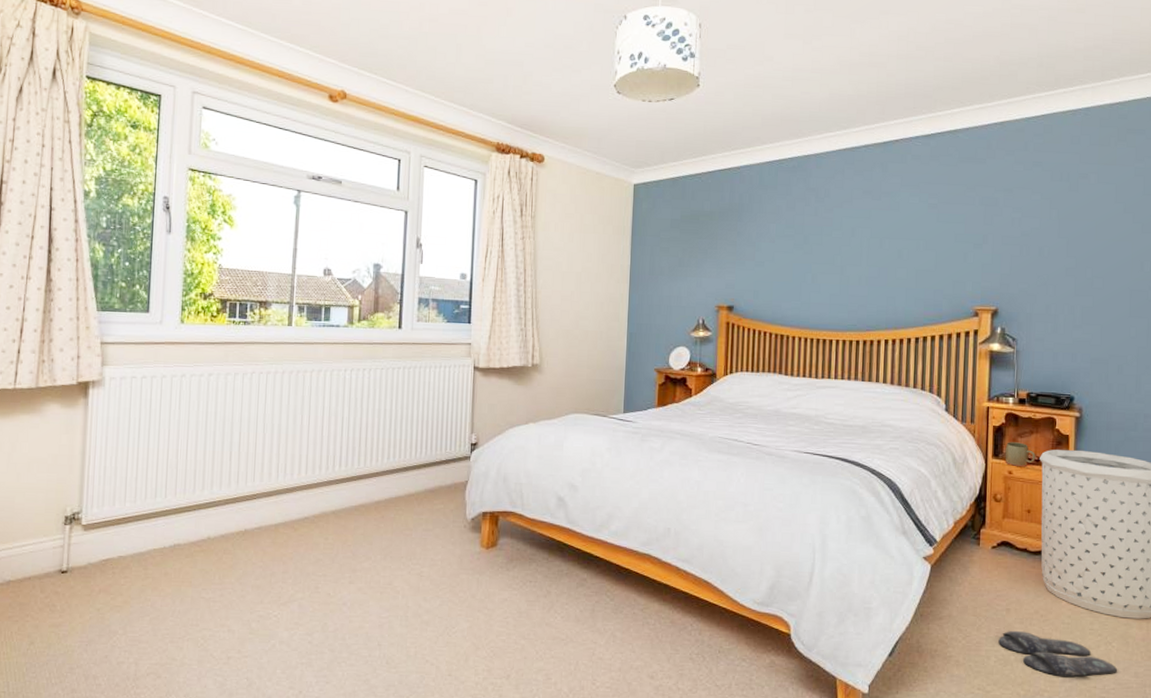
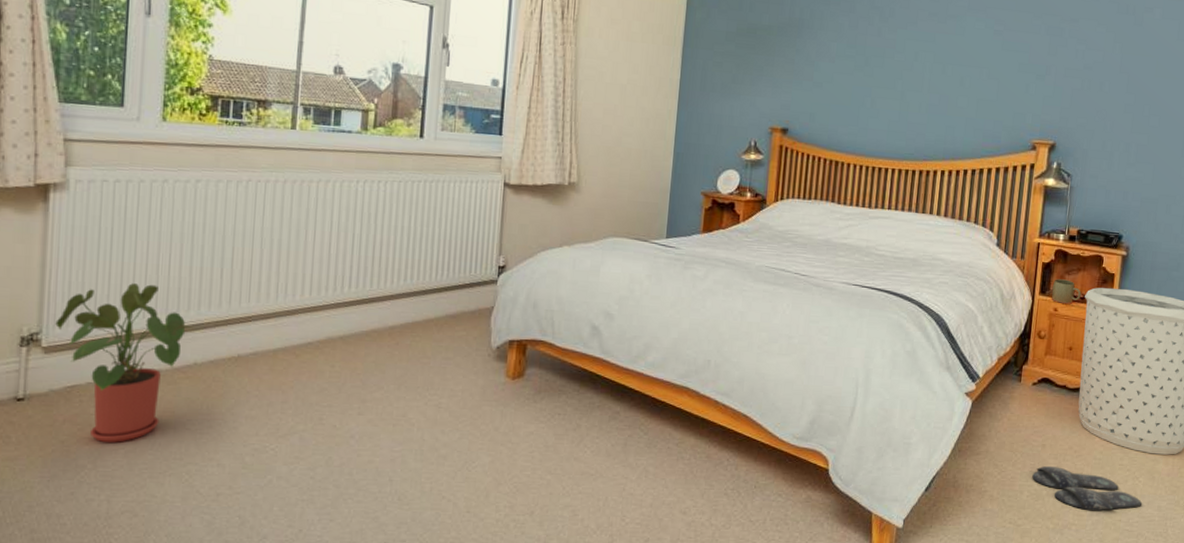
house plant: none [93,467,207,610] -> present [55,283,193,442]

